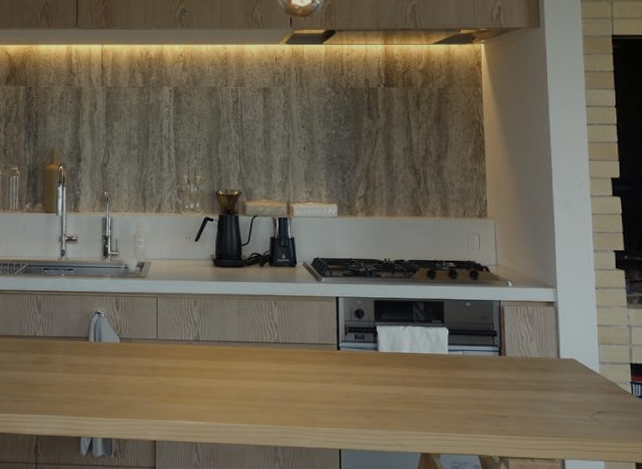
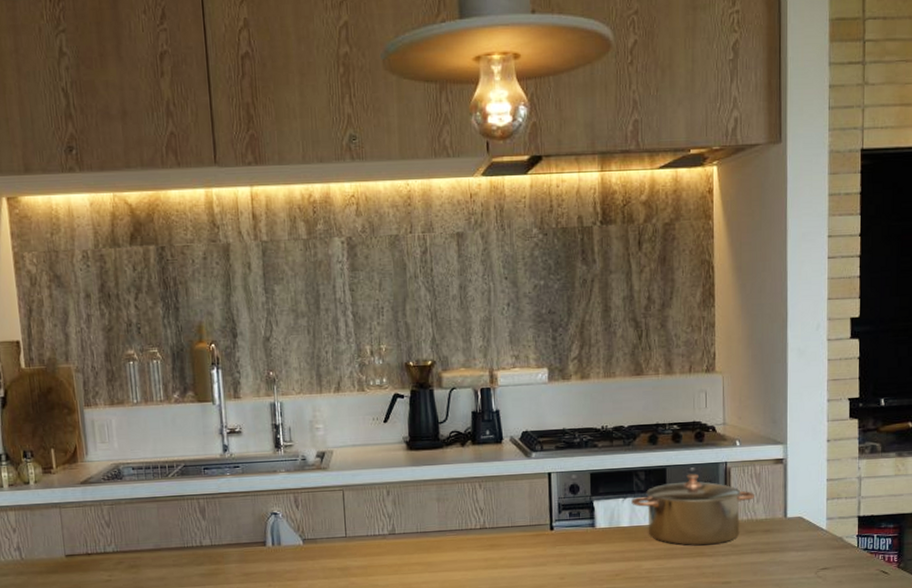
cooking pot: none [412,308,529,378] -> present [631,473,756,546]

